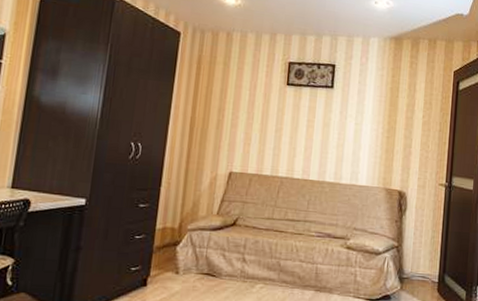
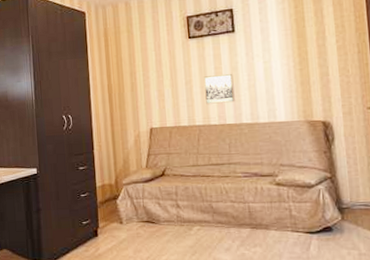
wall art: none [293,127,324,159] -> present [204,73,235,104]

